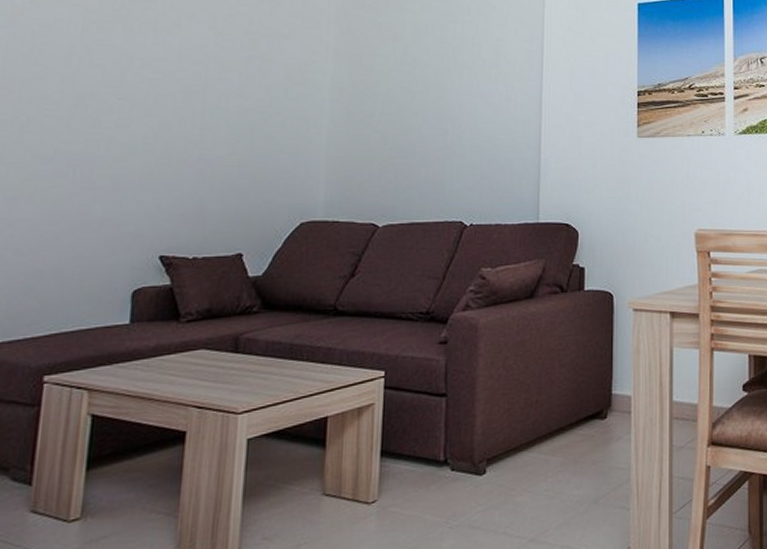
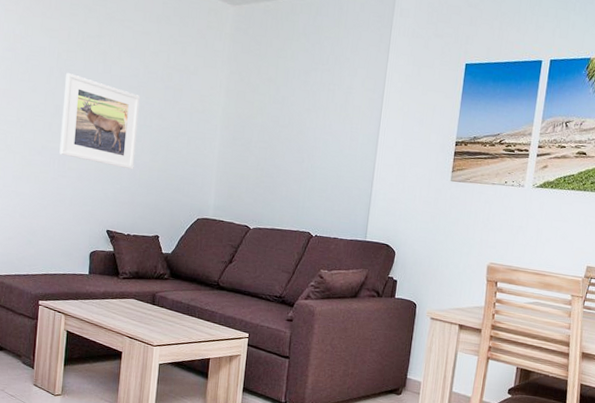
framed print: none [83,49,210,169] -> present [59,72,140,170]

